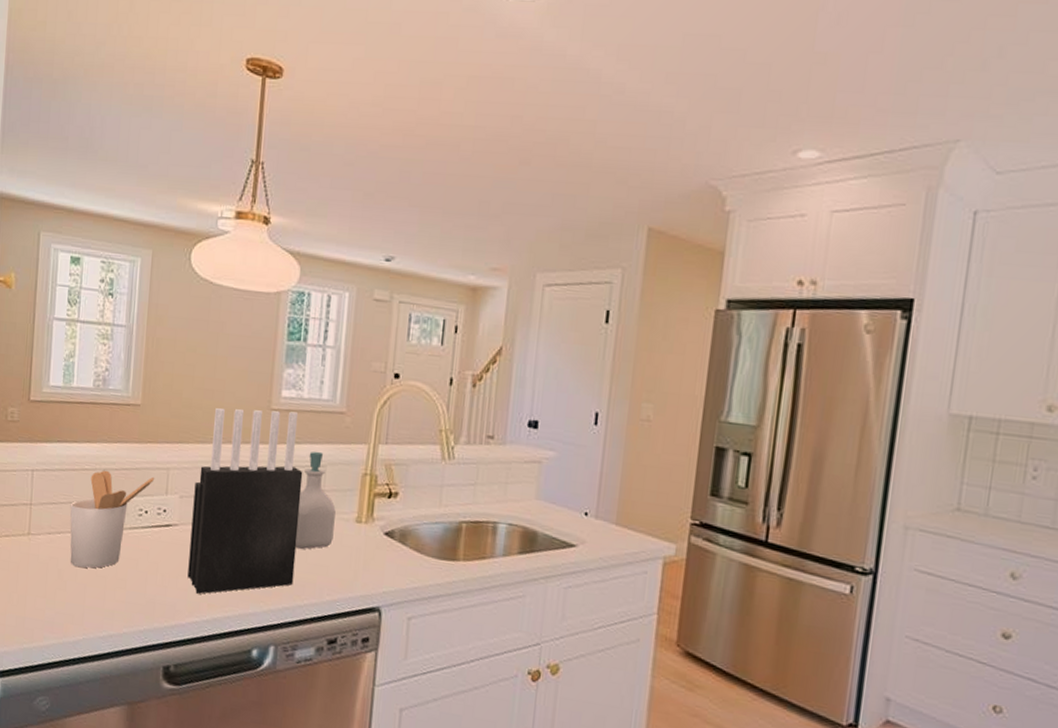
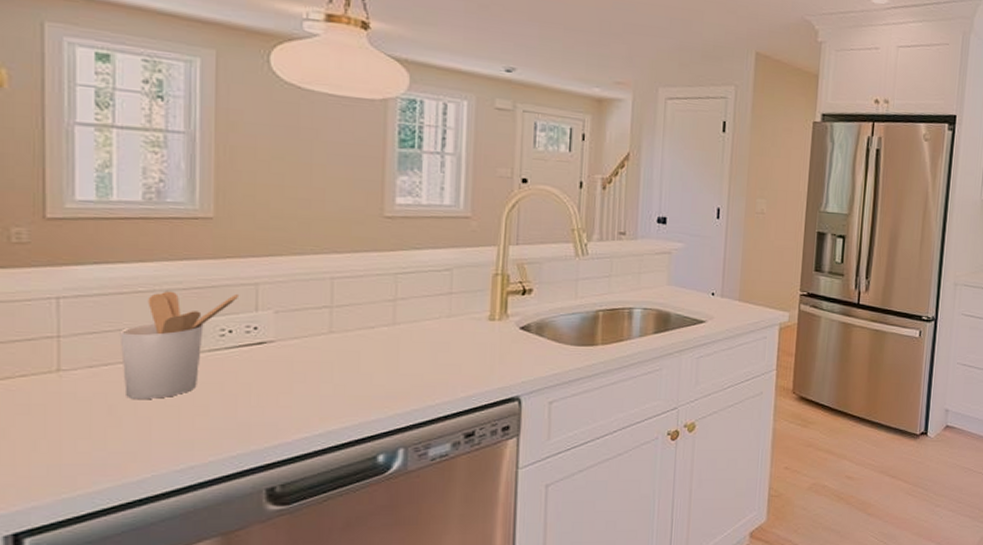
knife block: present [187,407,303,595] -> none [291,217,426,410]
soap bottle: present [295,451,336,549] -> none [422,255,466,351]

